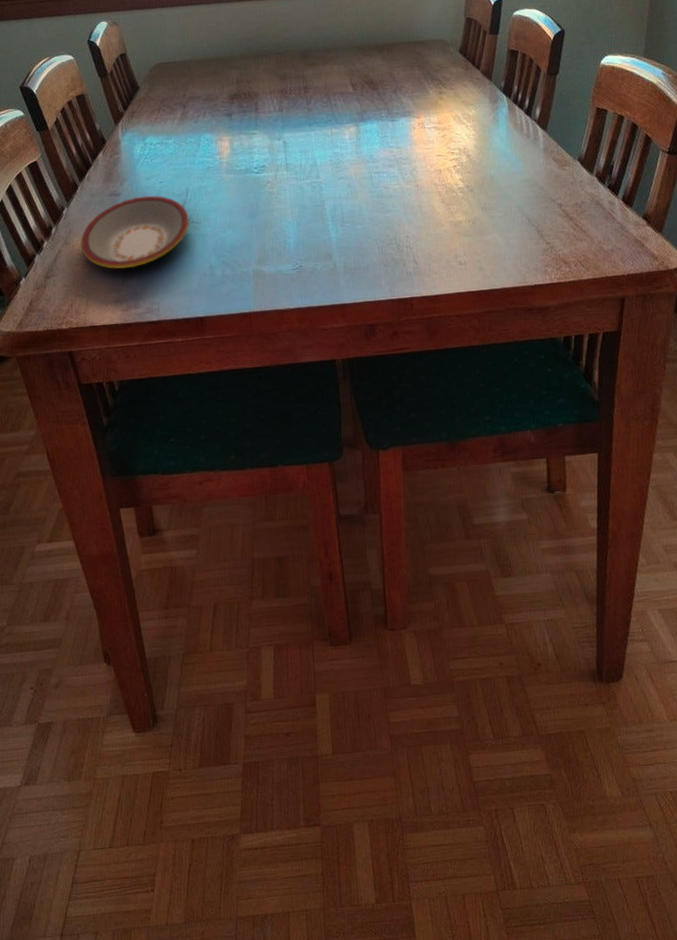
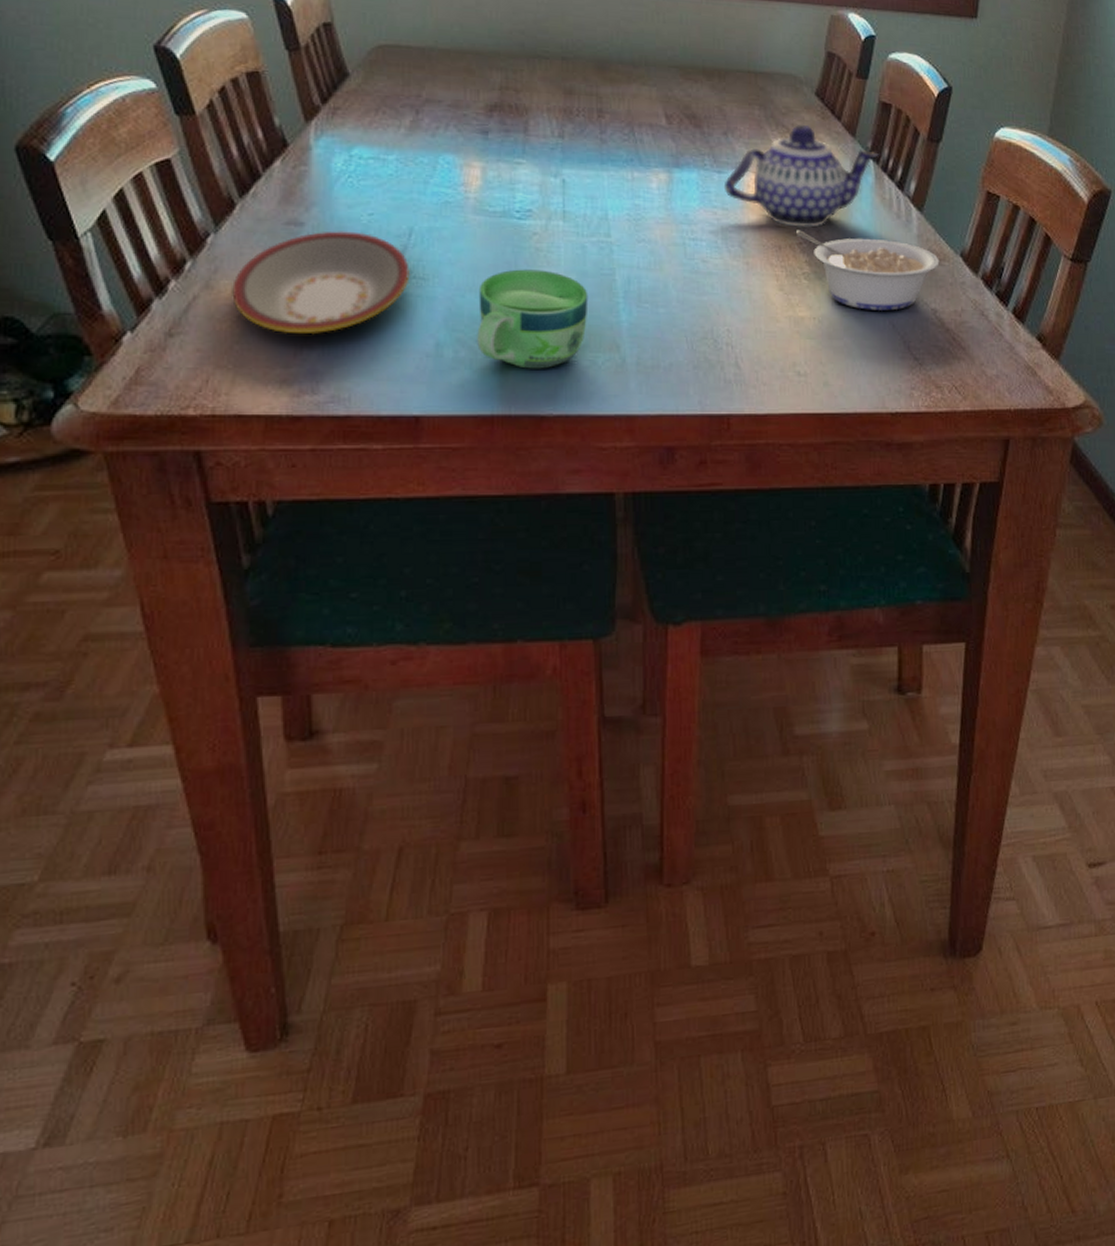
cup: none [234,207,308,278] -> present [477,269,589,369]
teapot: none [396,75,510,155] -> present [723,124,879,228]
legume: none [451,155,562,210] -> present [795,230,940,311]

